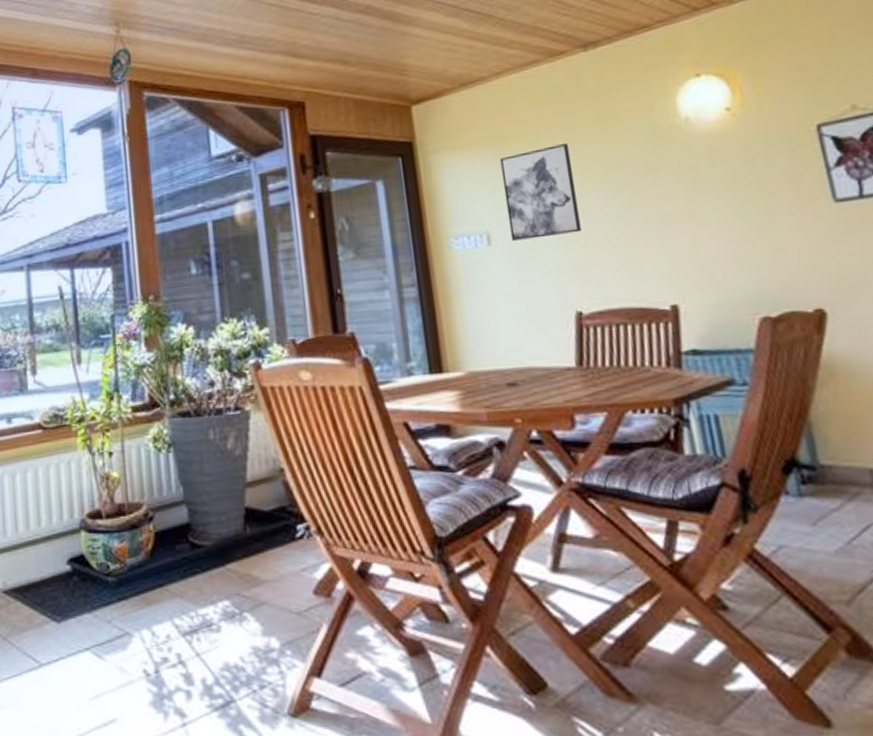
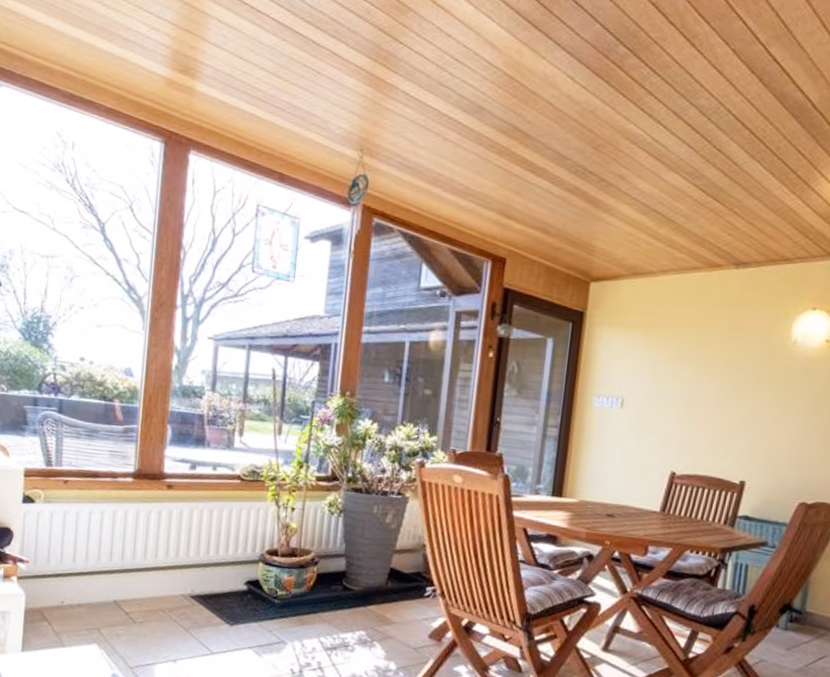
wall art: present [499,142,581,241] -> none [639,339,703,412]

